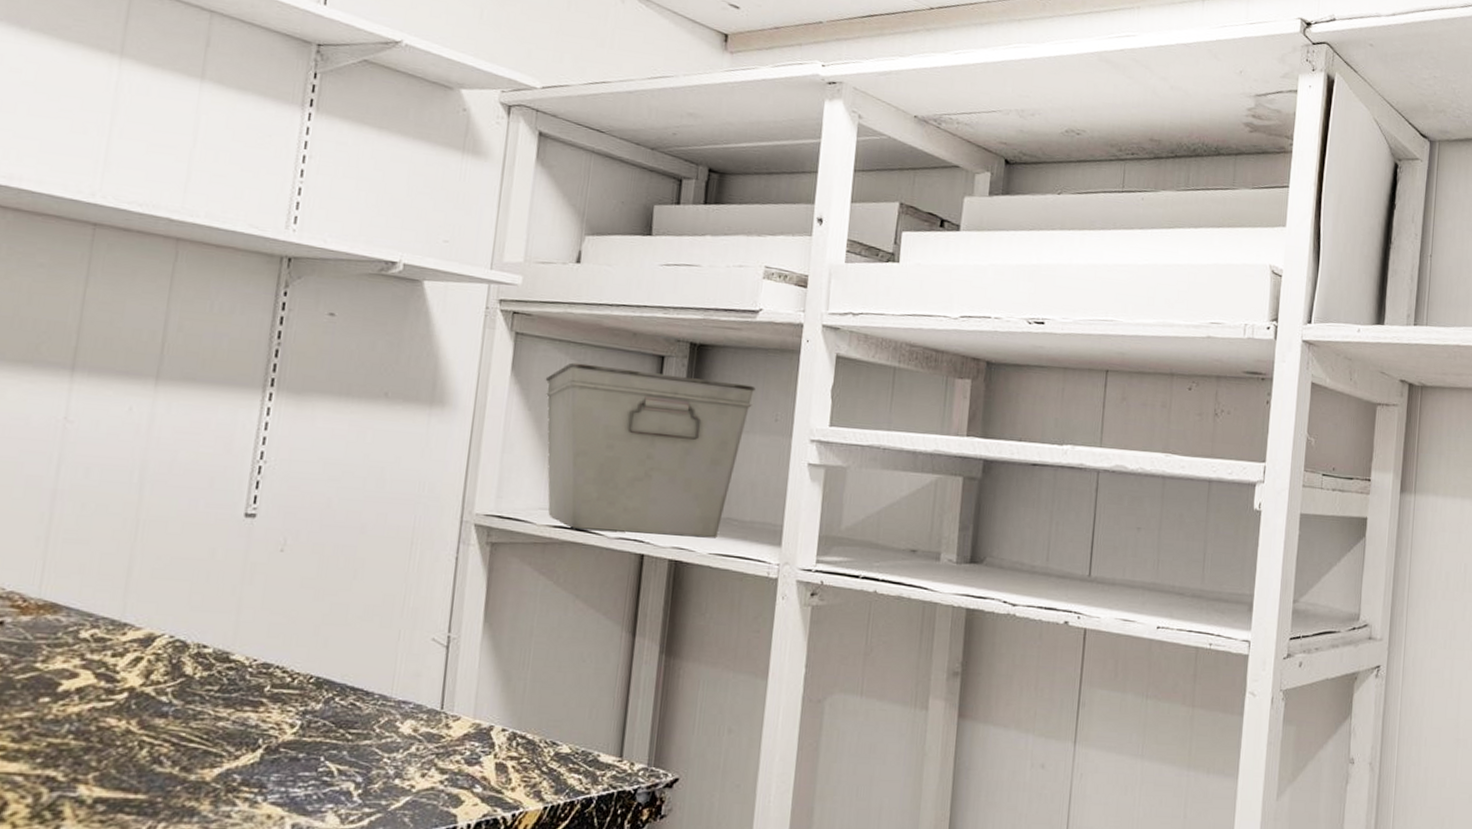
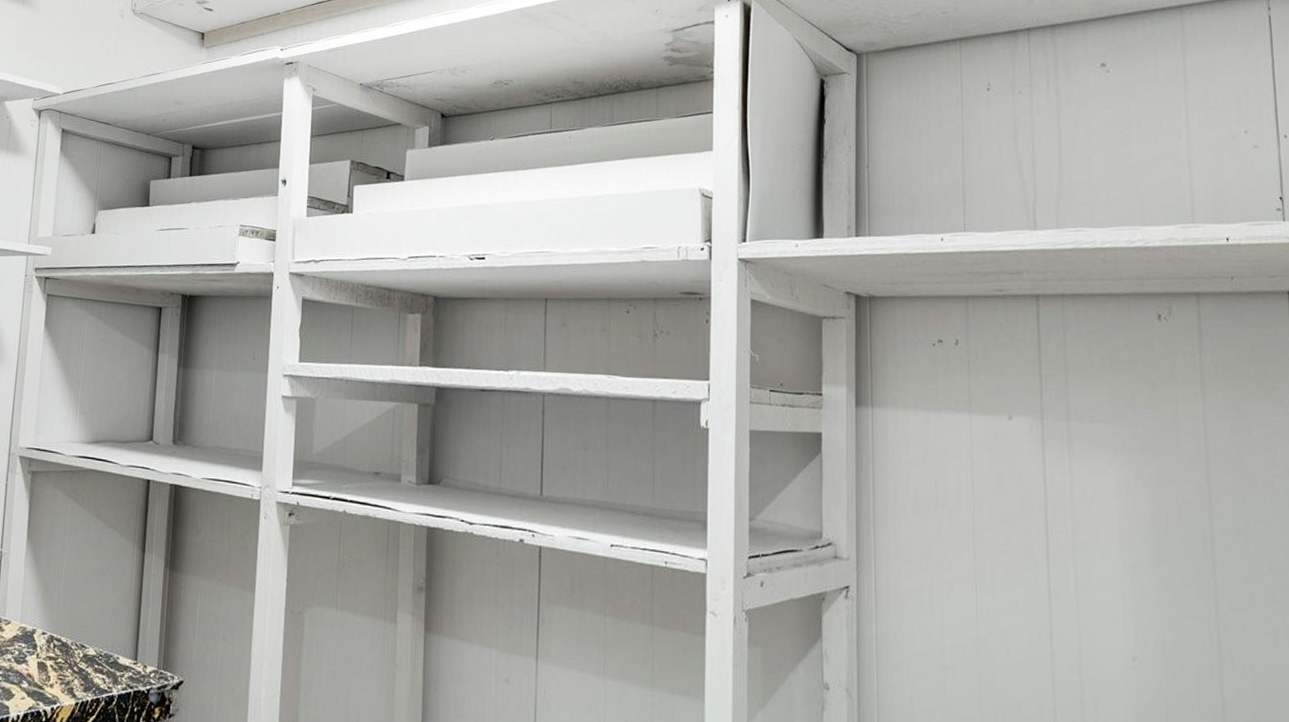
storage bin: present [545,362,756,537] -> none [70,317,236,464]

